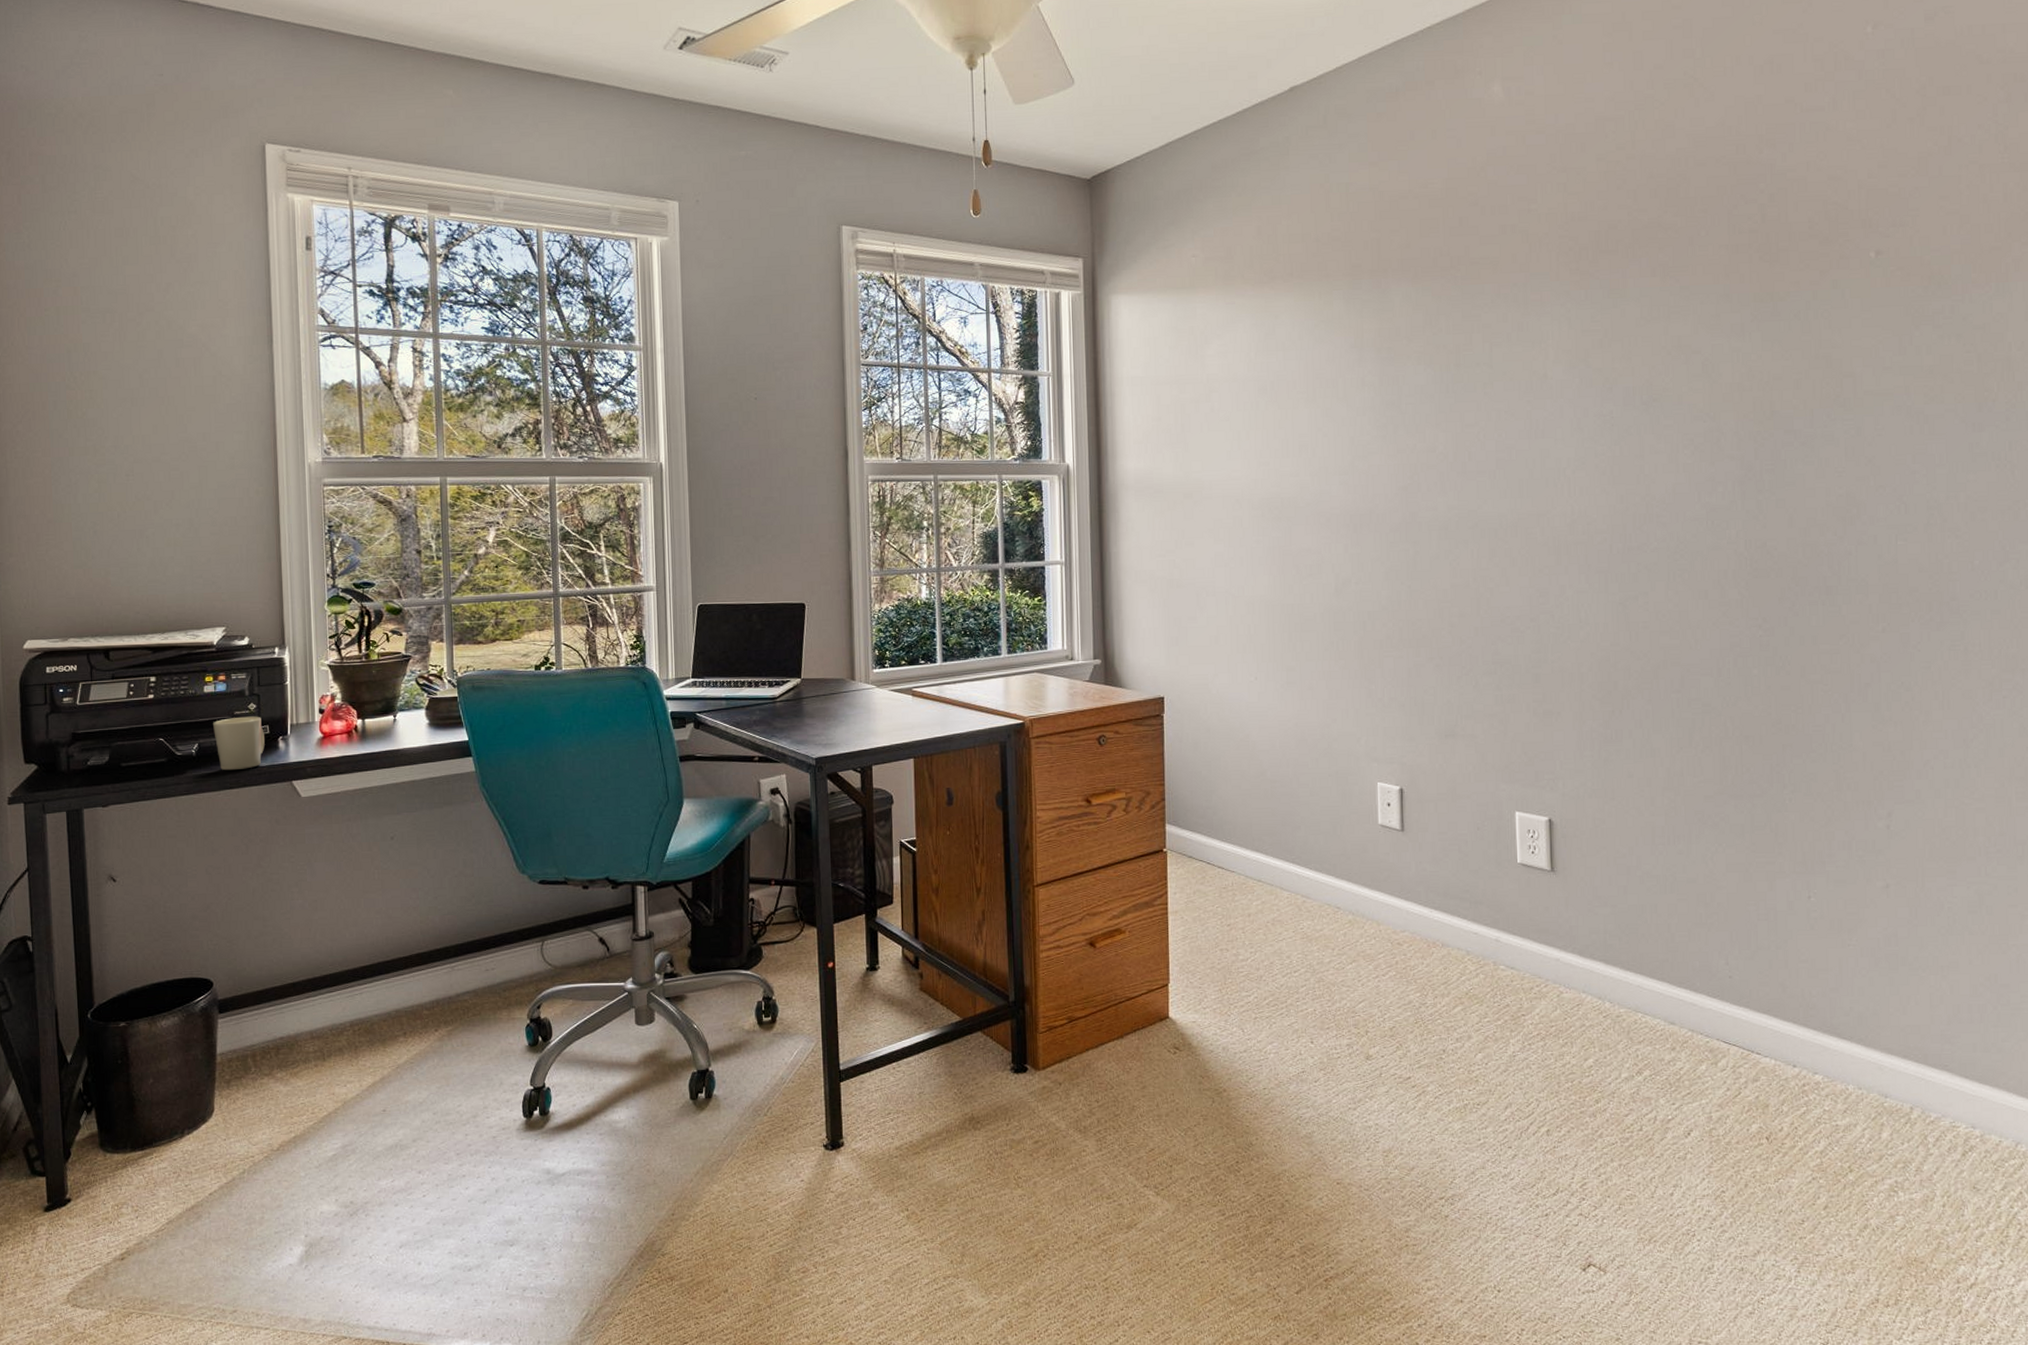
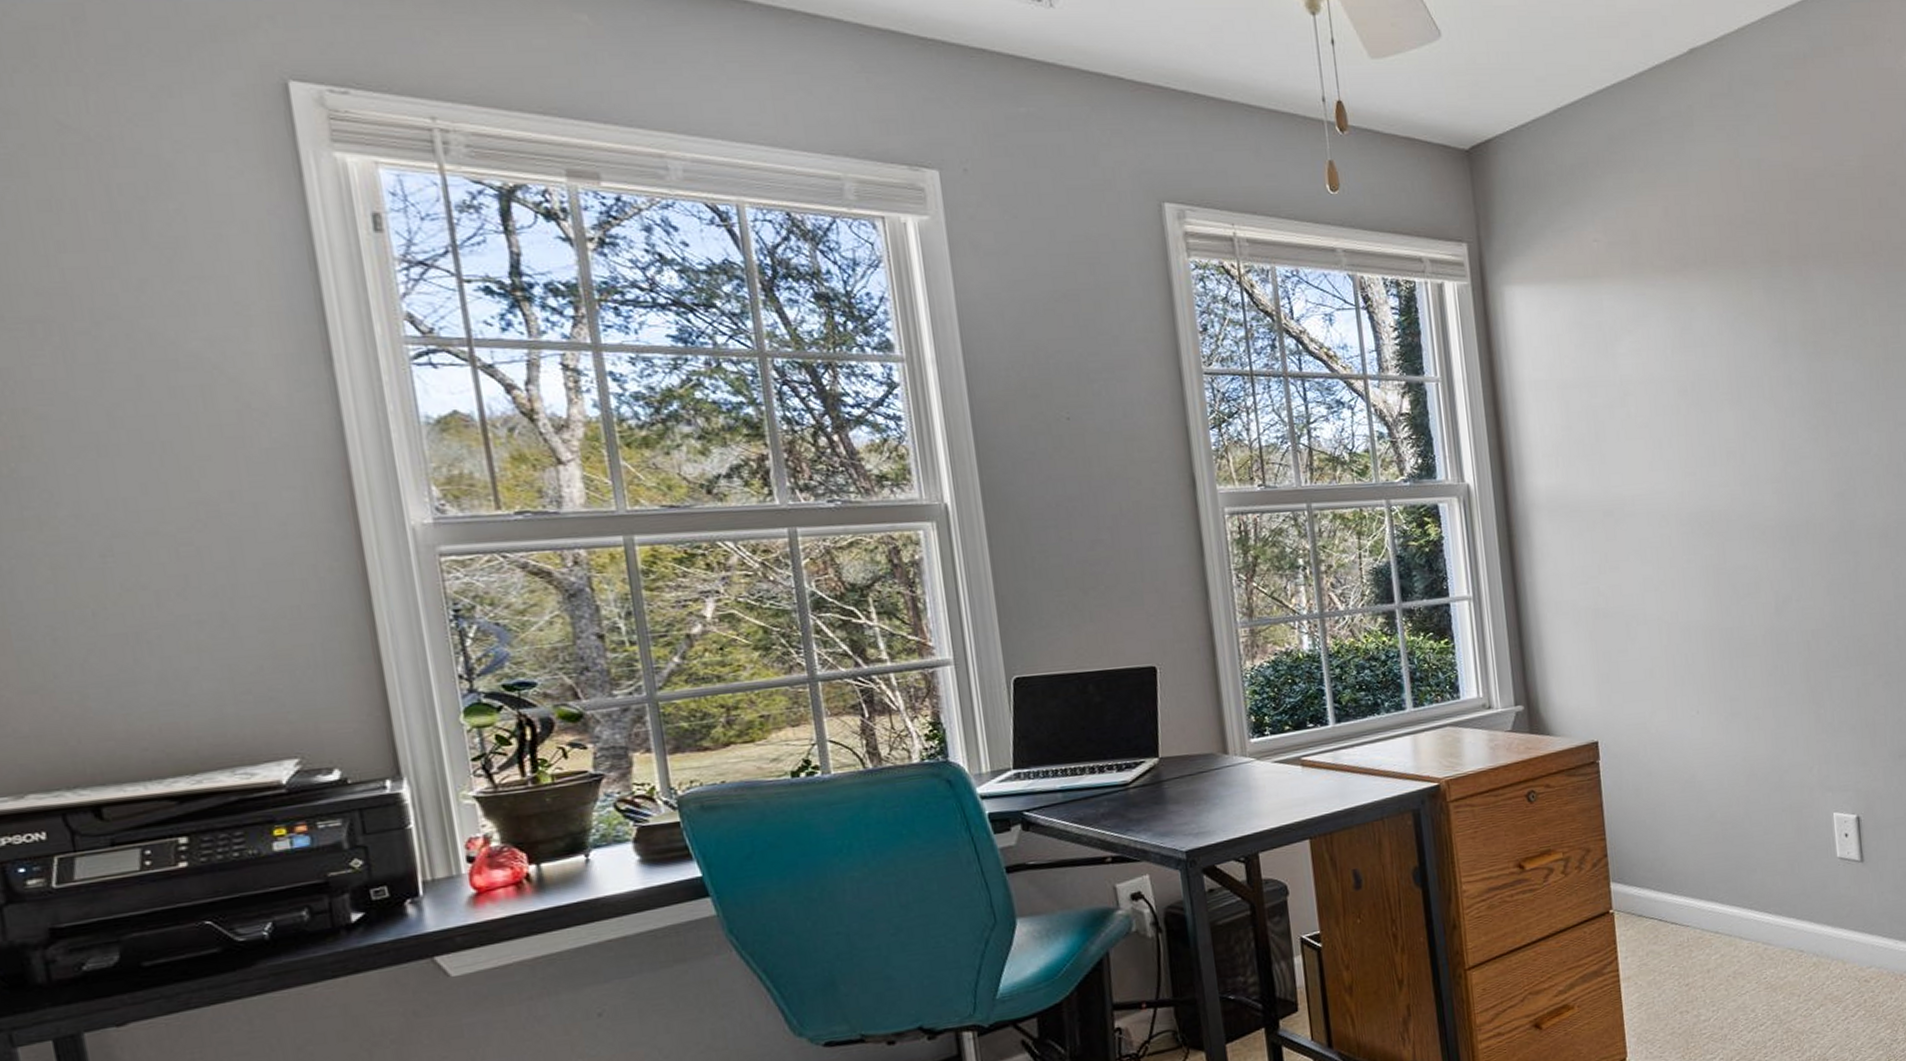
mug: present [212,716,265,771] -> none [292,875,384,955]

